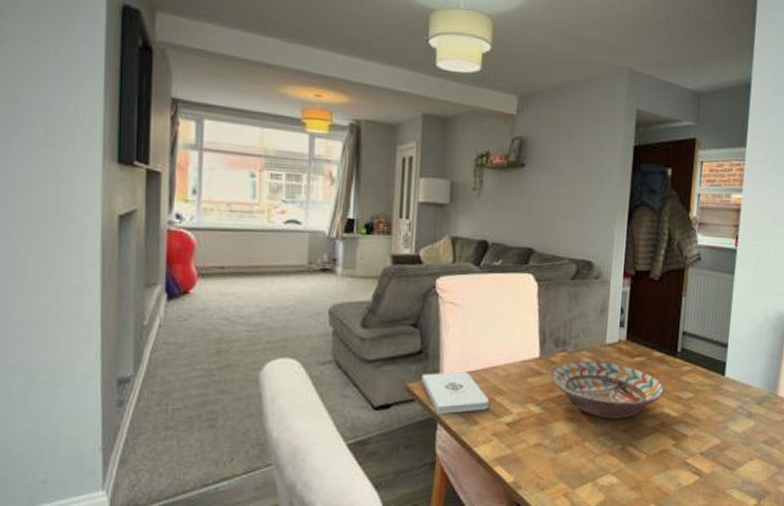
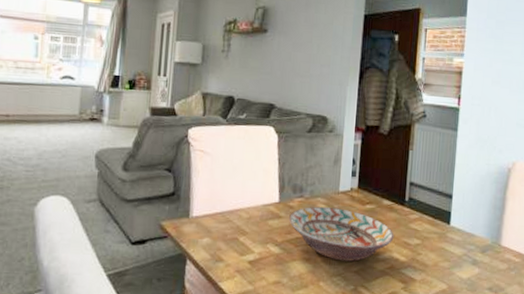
notepad: present [422,372,490,414] -> none [174,212,234,251]

